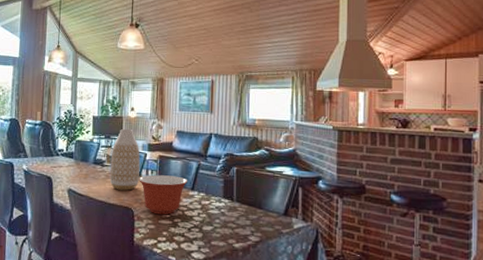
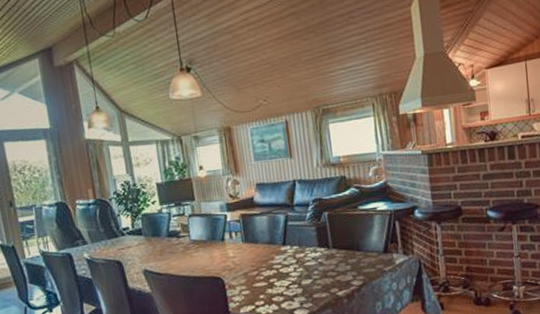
vase: present [109,129,140,191] -> none [186,191,223,261]
mixing bowl: present [139,174,188,215] -> none [223,233,278,279]

